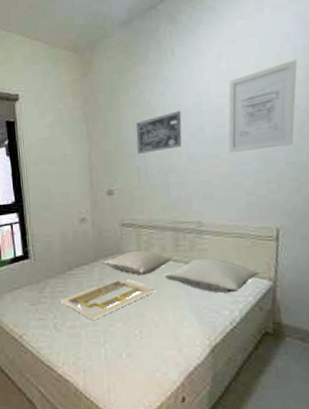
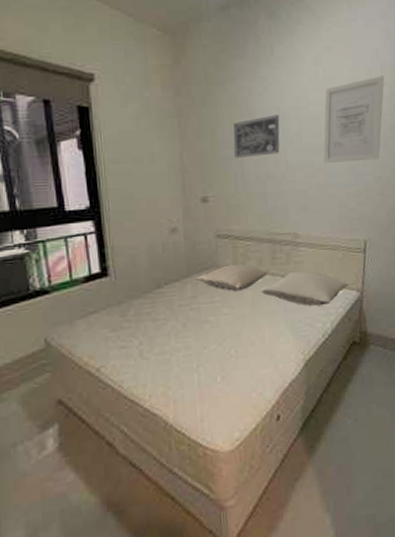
serving tray: present [60,280,156,320] -> none [146,297,253,344]

